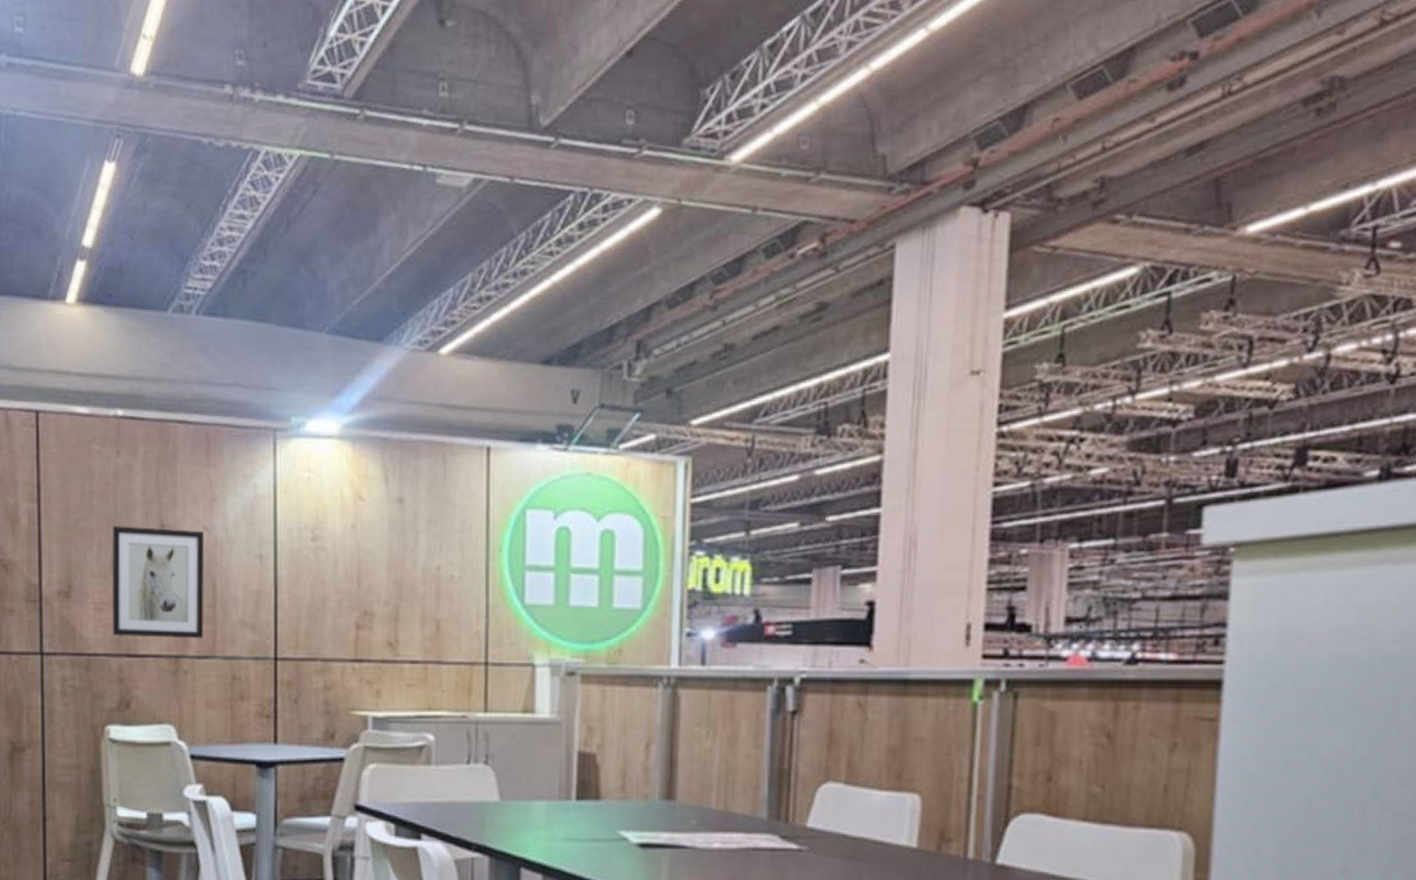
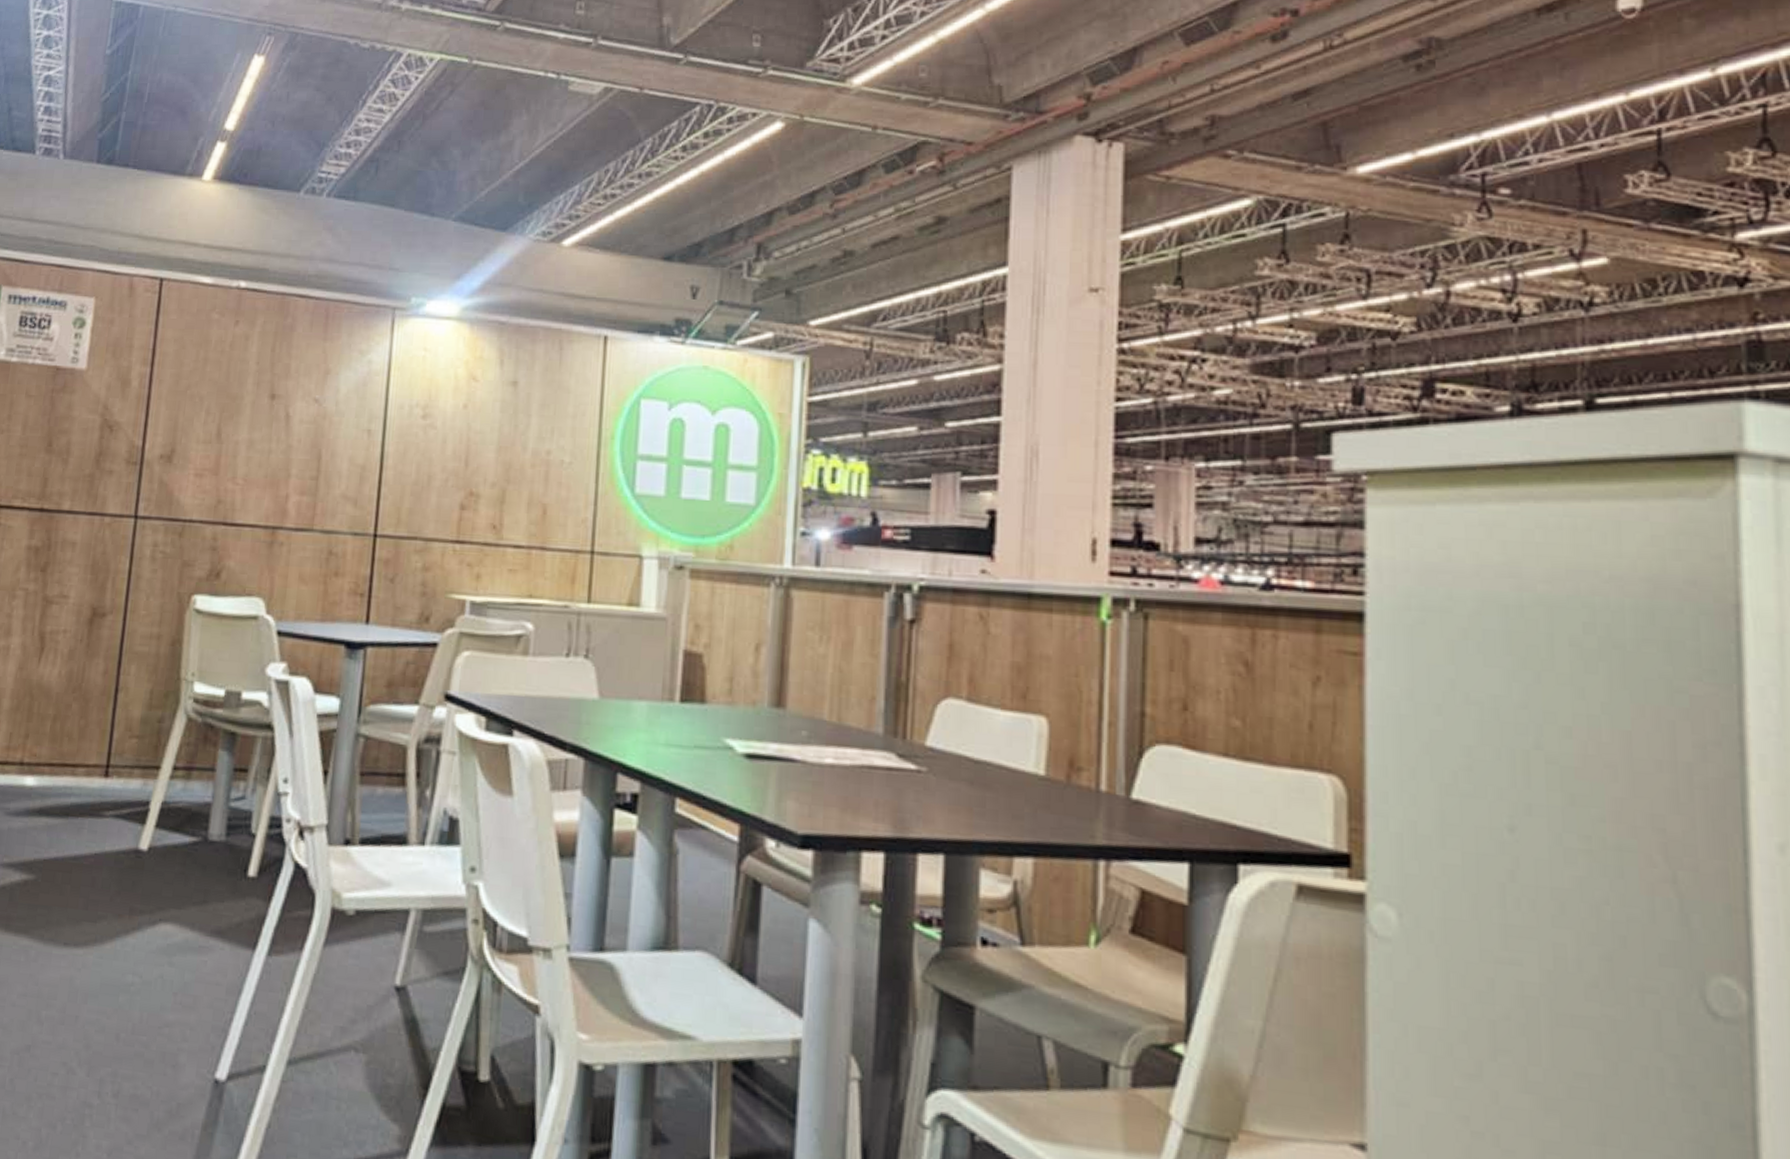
wall art: present [112,526,204,639] -> none [211,393,314,511]

